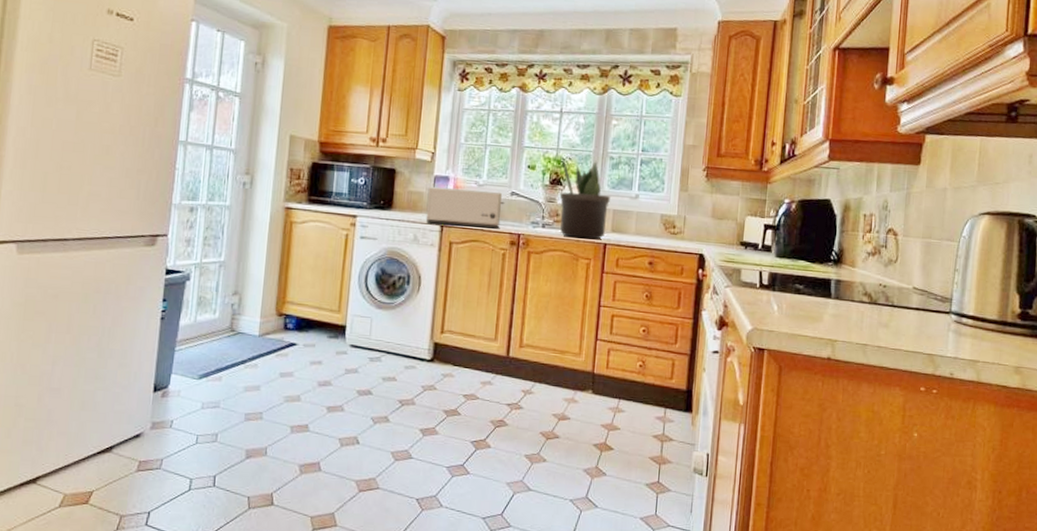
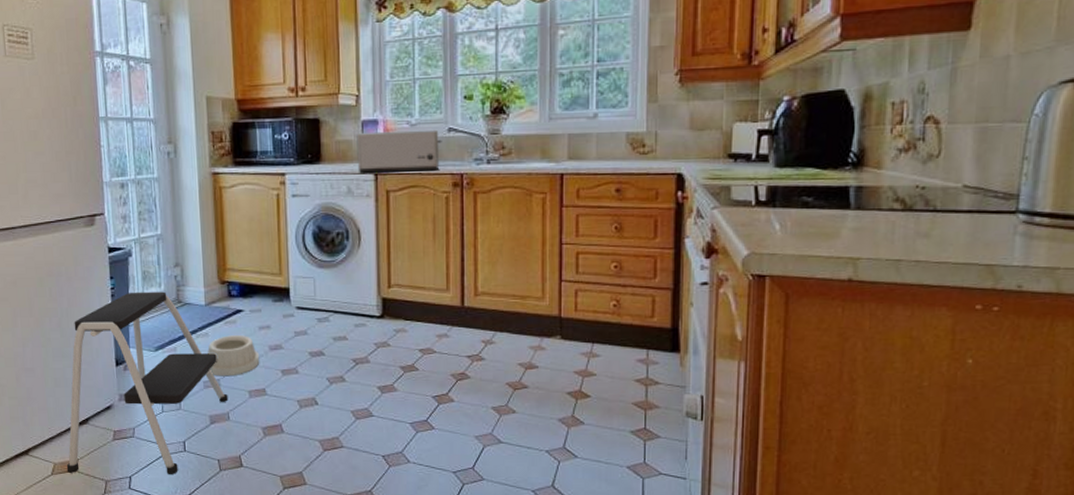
step stool: none [77,316,269,512] -> present [66,291,228,475]
pet bowl: none [254,368,307,410] -> present [207,335,260,377]
planter: present [559,156,610,239] -> none [502,80,563,171]

